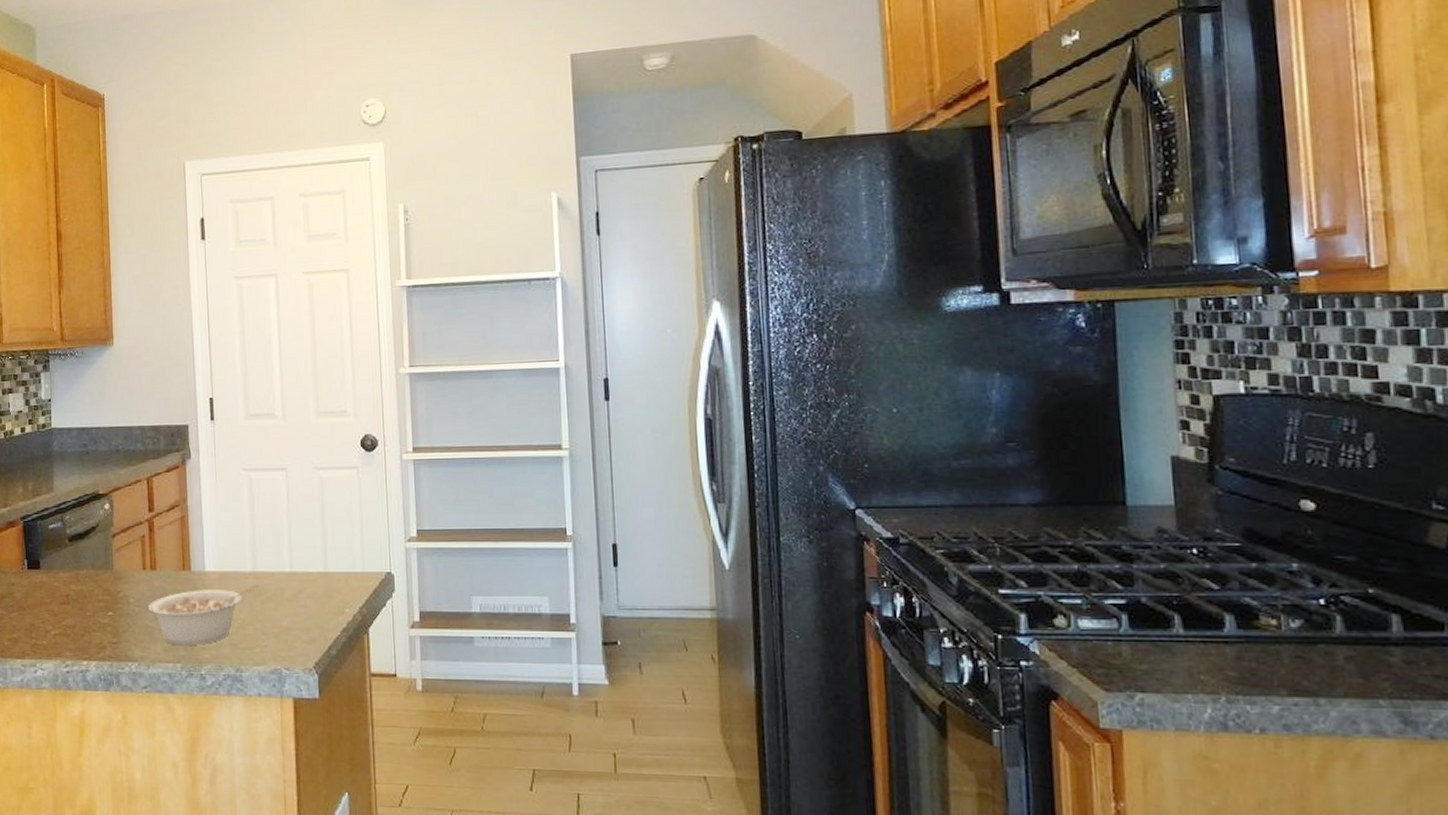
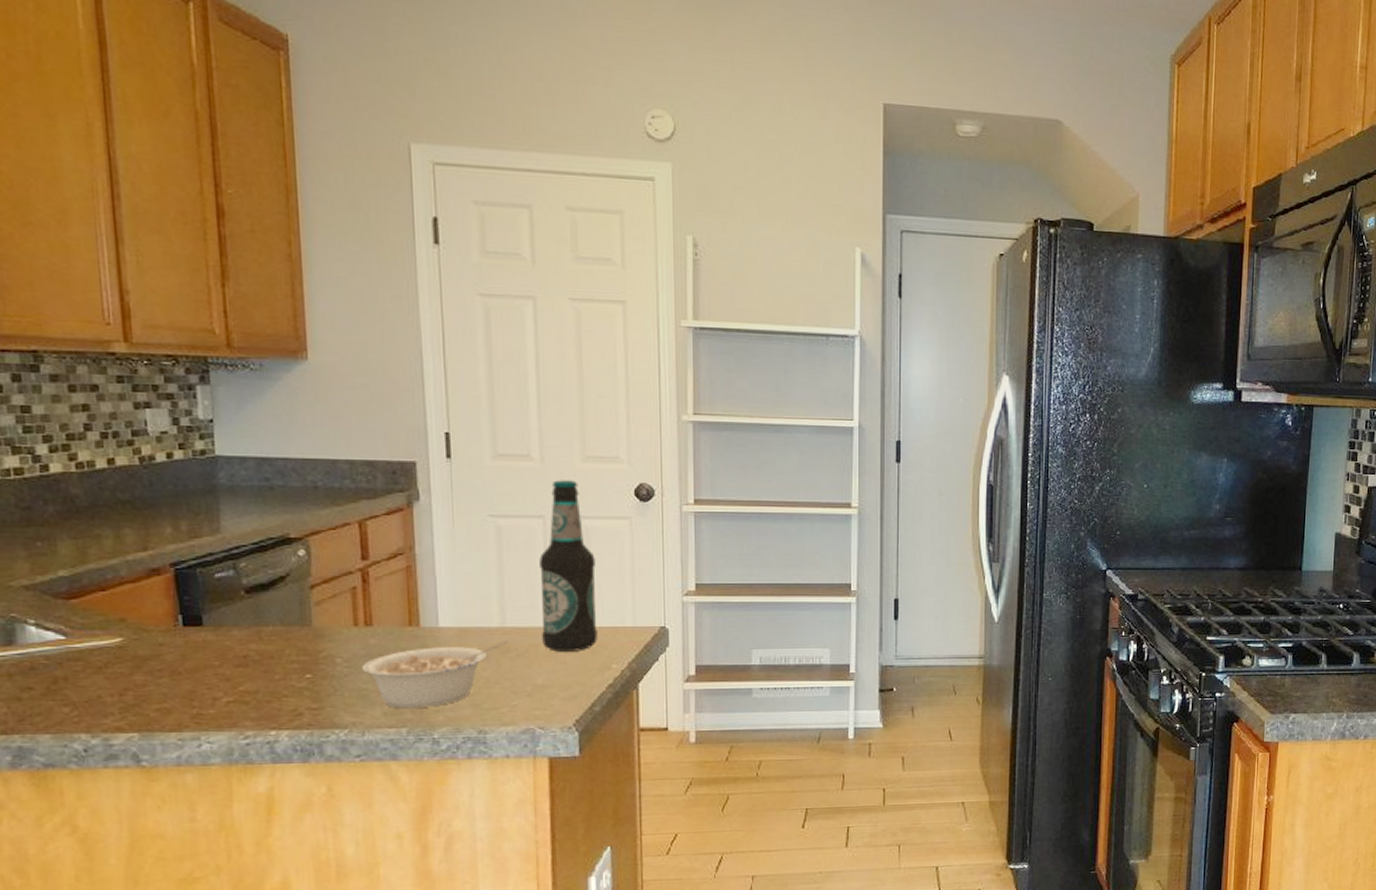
bottle: none [283,435,333,596] -> present [539,480,598,652]

